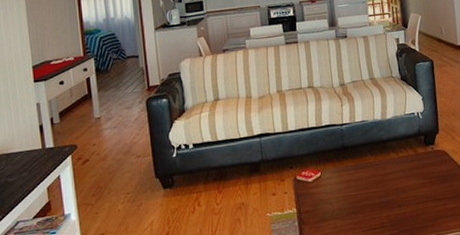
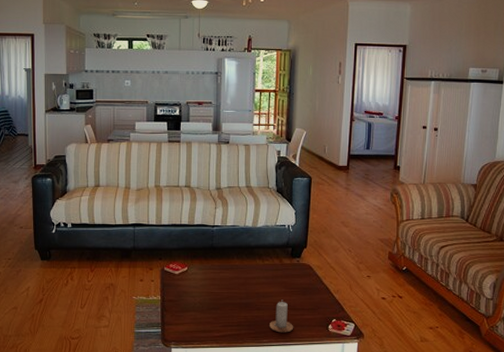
candle: none [413,193,439,228] -> present [270,302,294,333]

